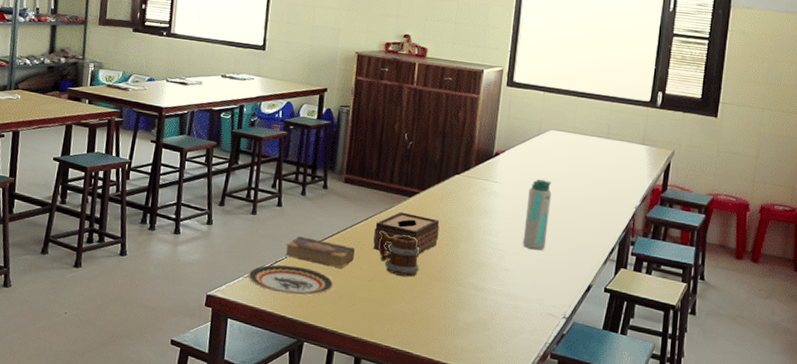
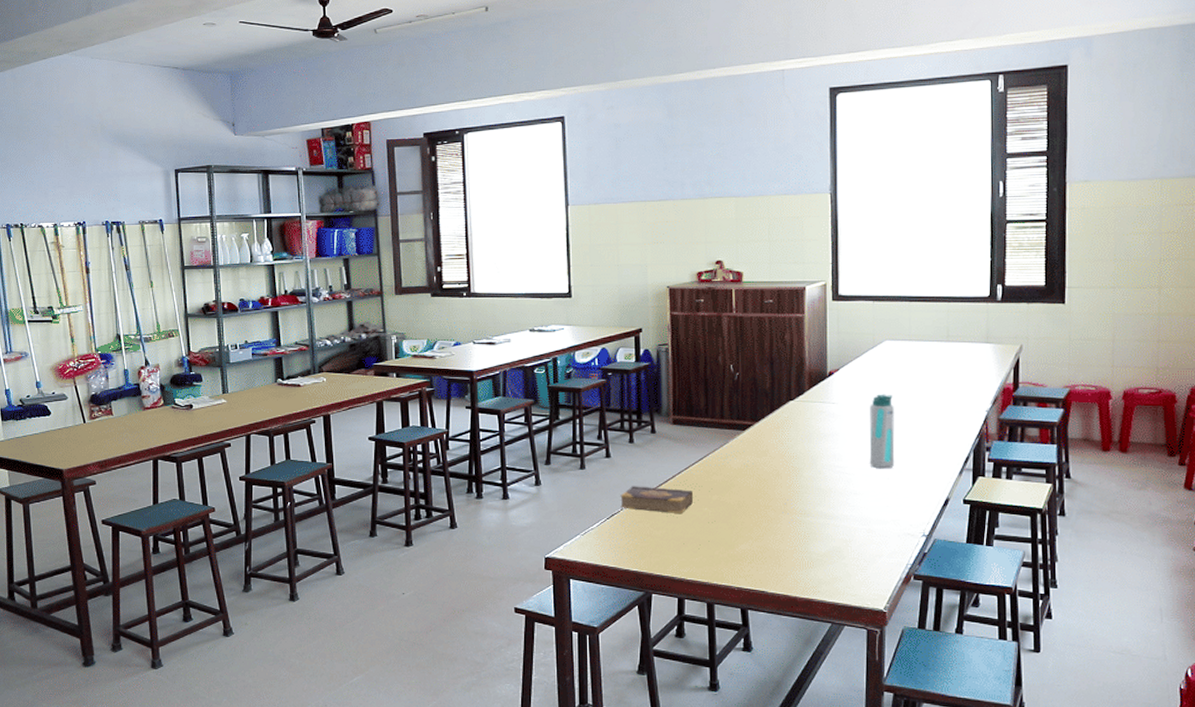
plate: present [247,264,334,296] -> none [585,517,676,547]
tissue box: present [373,212,439,257] -> none [711,447,779,492]
mug: present [378,230,420,277] -> none [716,468,763,513]

